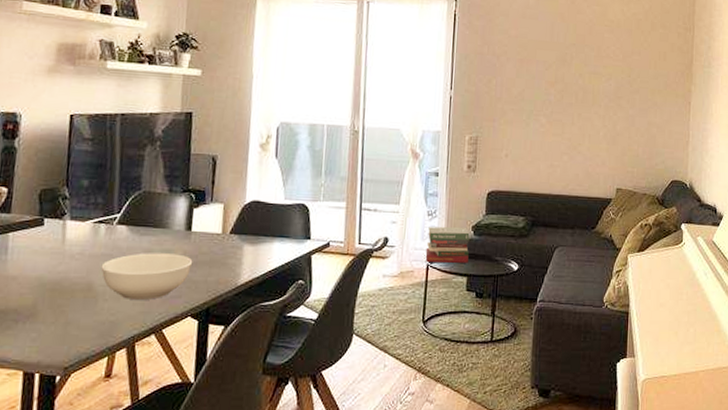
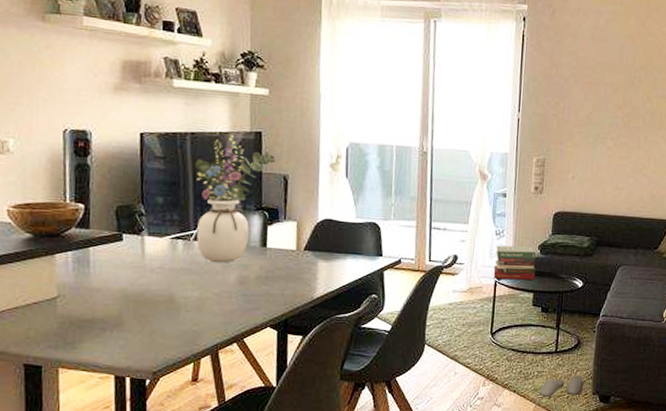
bowl: present [101,253,193,301] -> none [181,267,270,312]
bouquet: none [119,115,205,248] -> present [194,134,276,263]
slippers: none [474,368,521,392] -> present [539,376,583,397]

